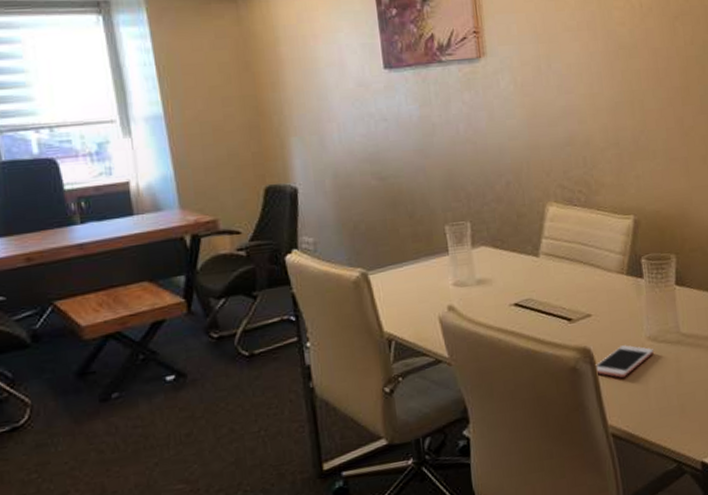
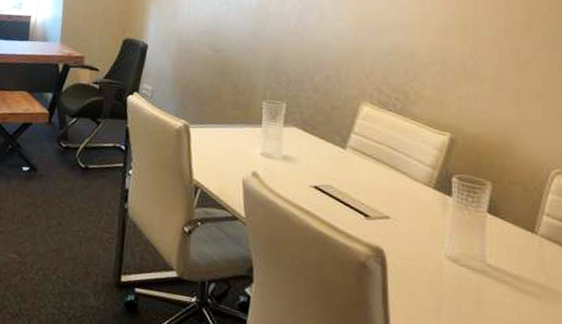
cell phone: present [596,345,655,378] -> none [386,256,454,289]

